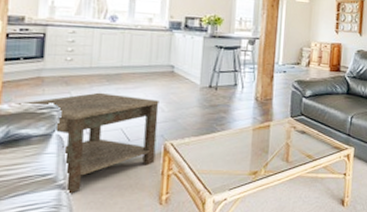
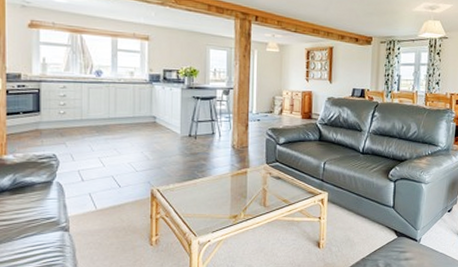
side table: present [14,92,159,194] -> none [18,142,145,236]

